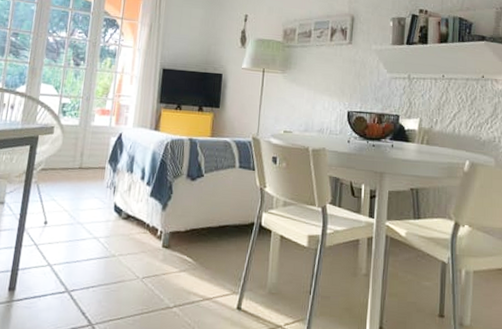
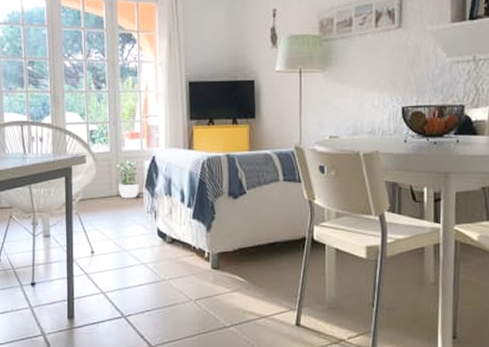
potted plant: none [81,134,104,172] -> present [116,160,139,199]

